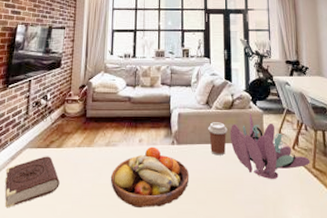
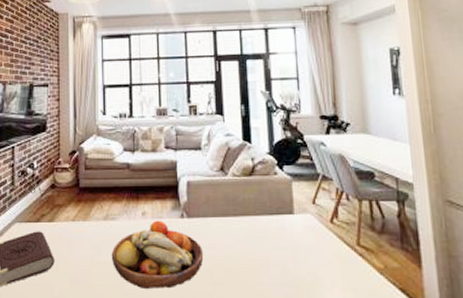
coffee cup: present [208,122,228,156] -> none [224,191,248,231]
flower: present [230,113,310,180] -> none [251,180,354,259]

